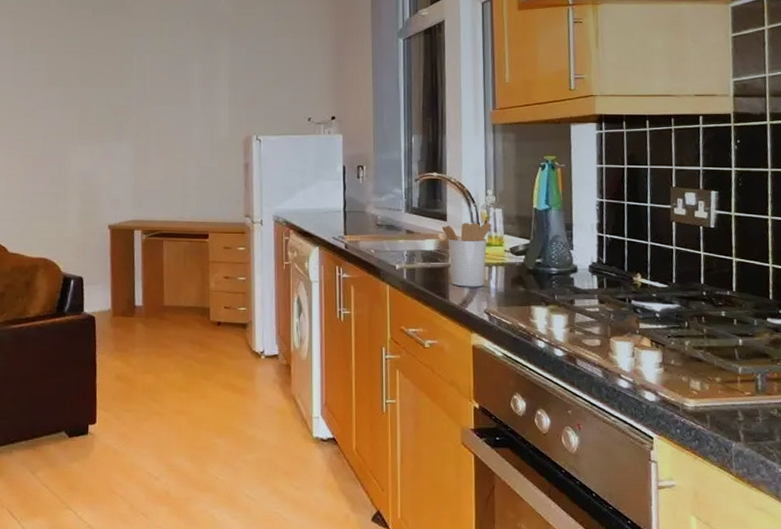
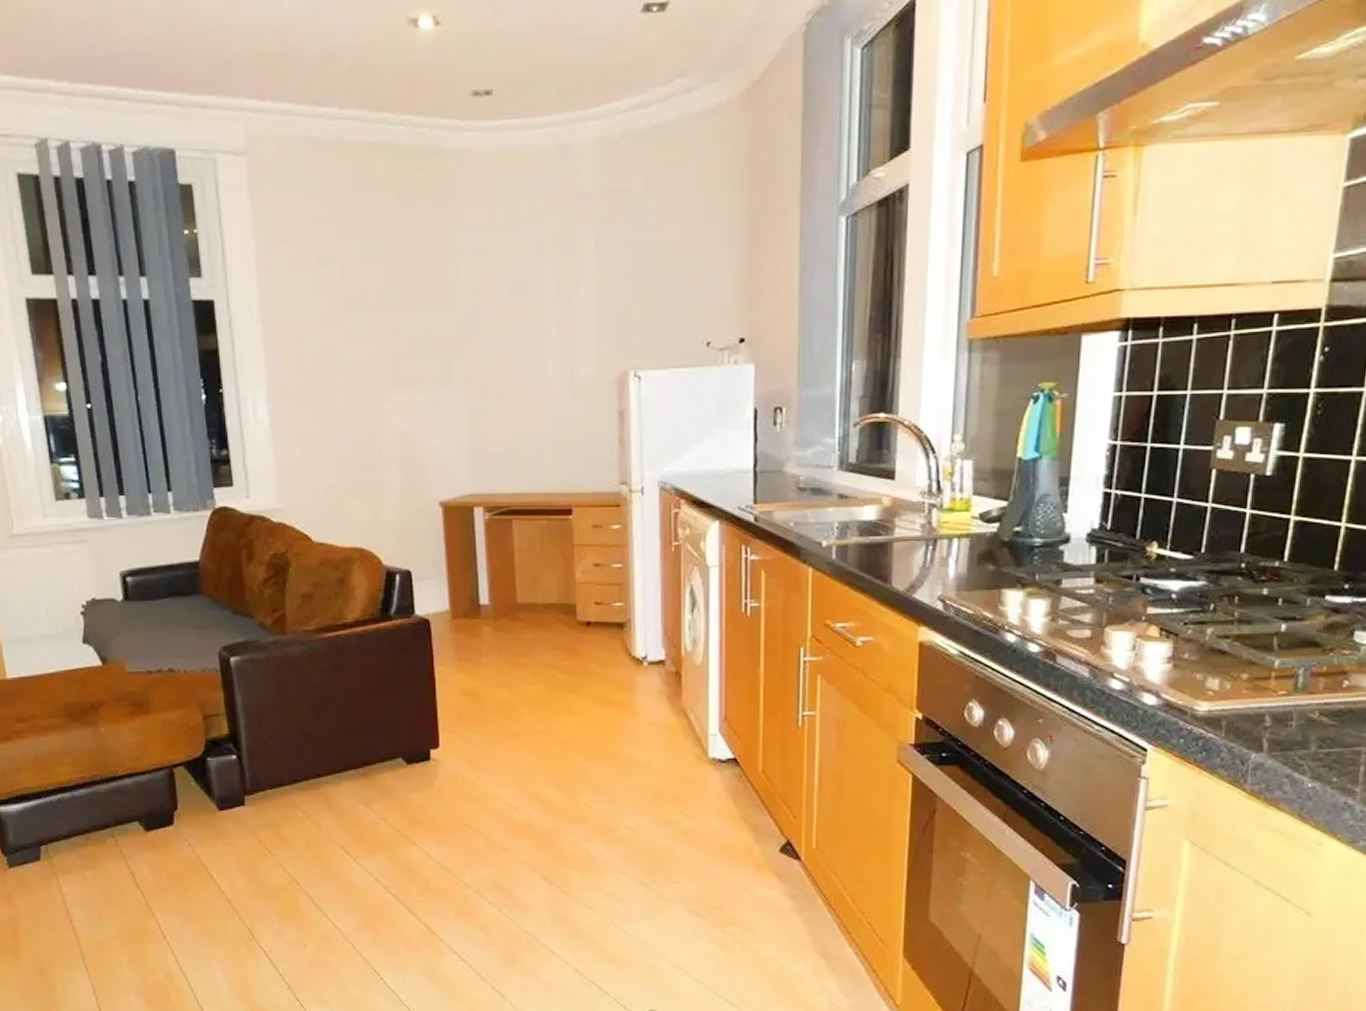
utensil holder: present [442,217,492,287] -> none [888,472,957,567]

